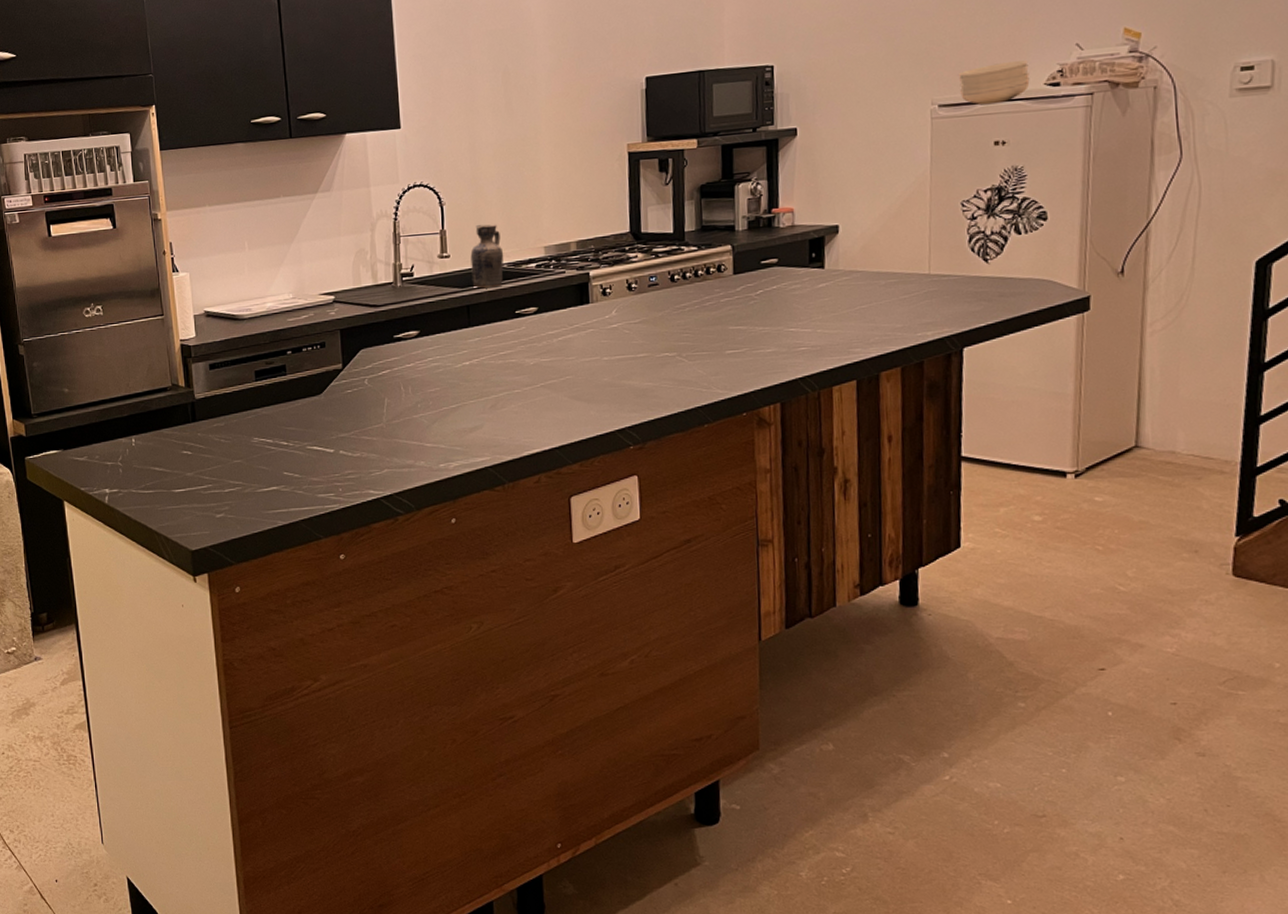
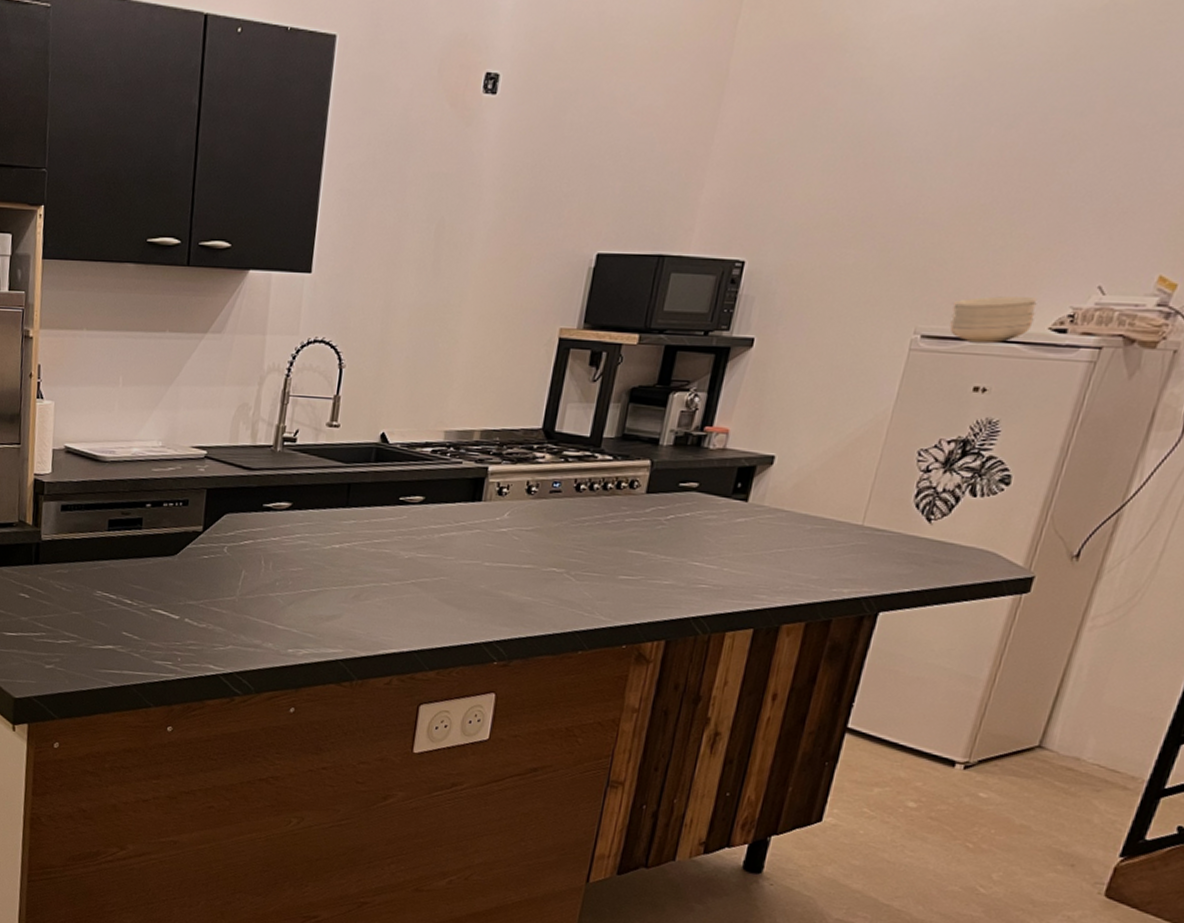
ceramic jug: present [470,224,504,289] -> none [358,395,400,469]

